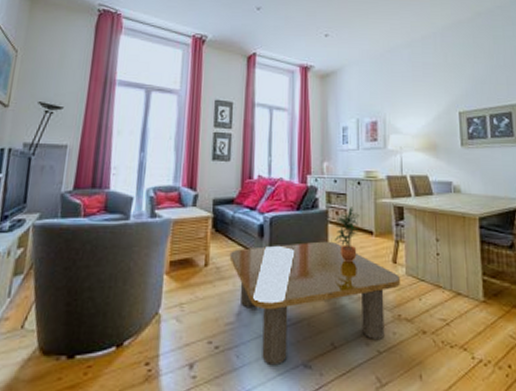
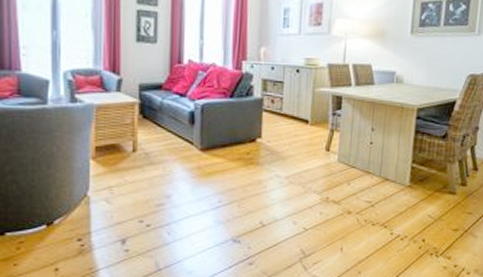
coffee table: present [229,241,400,364] -> none [158,129,331,240]
potted plant: present [334,207,360,263] -> none [268,95,296,151]

